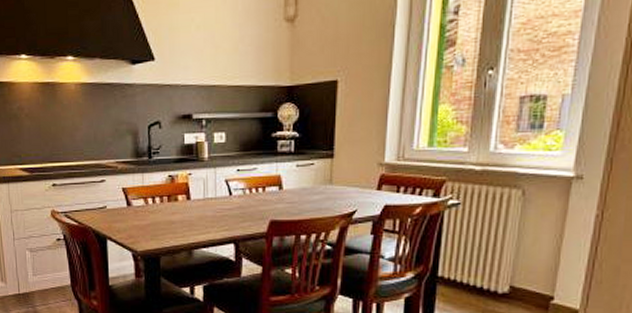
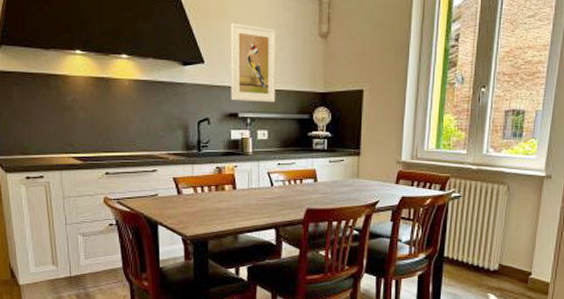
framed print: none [183,12,235,101] -> present [230,23,276,103]

